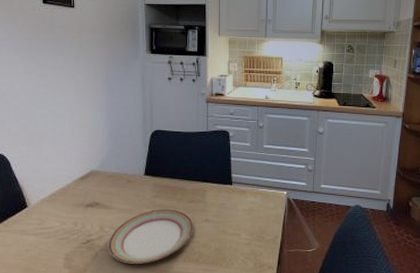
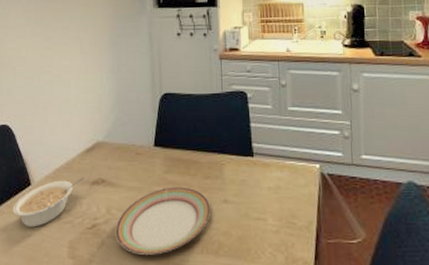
legume: none [10,201,79,243] -> present [13,178,85,227]

